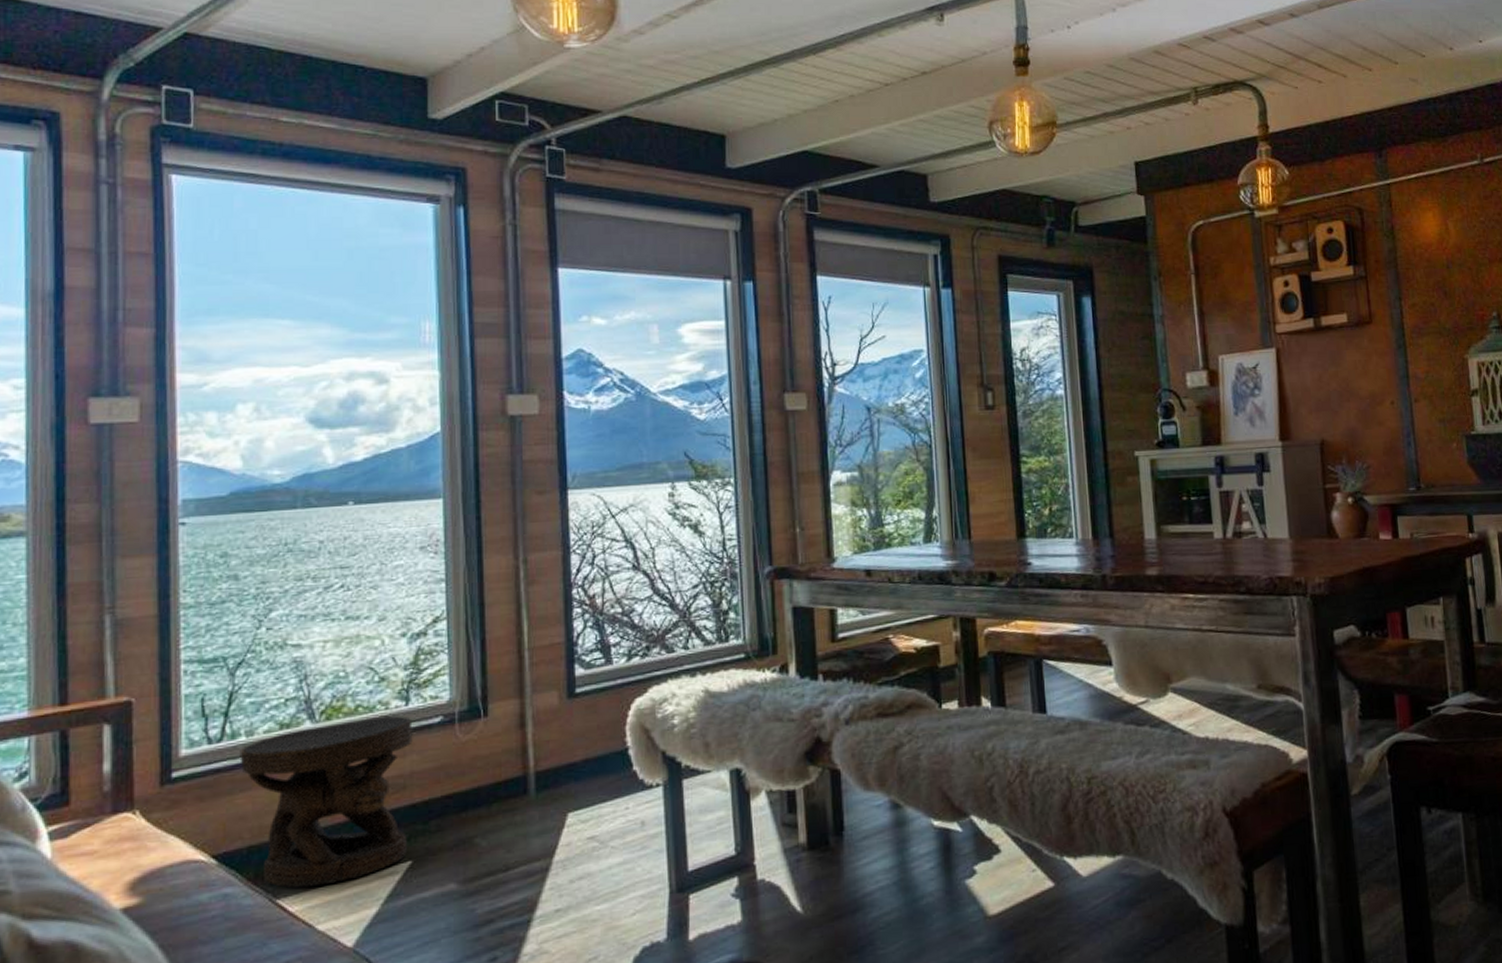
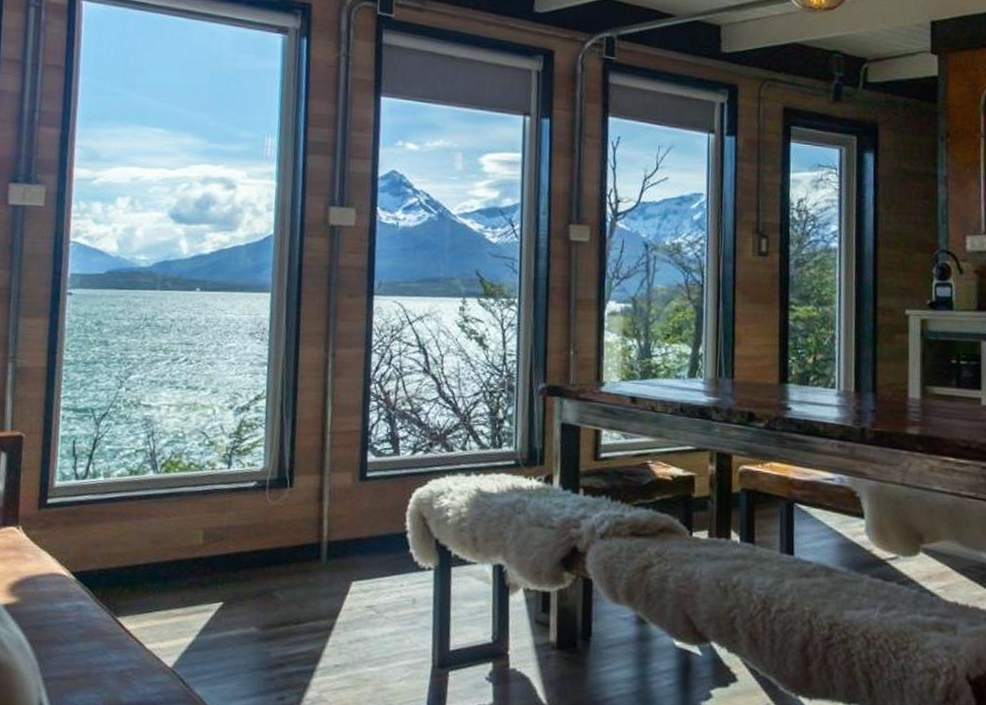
side table: present [239,716,413,888] -> none [98,475,232,612]

